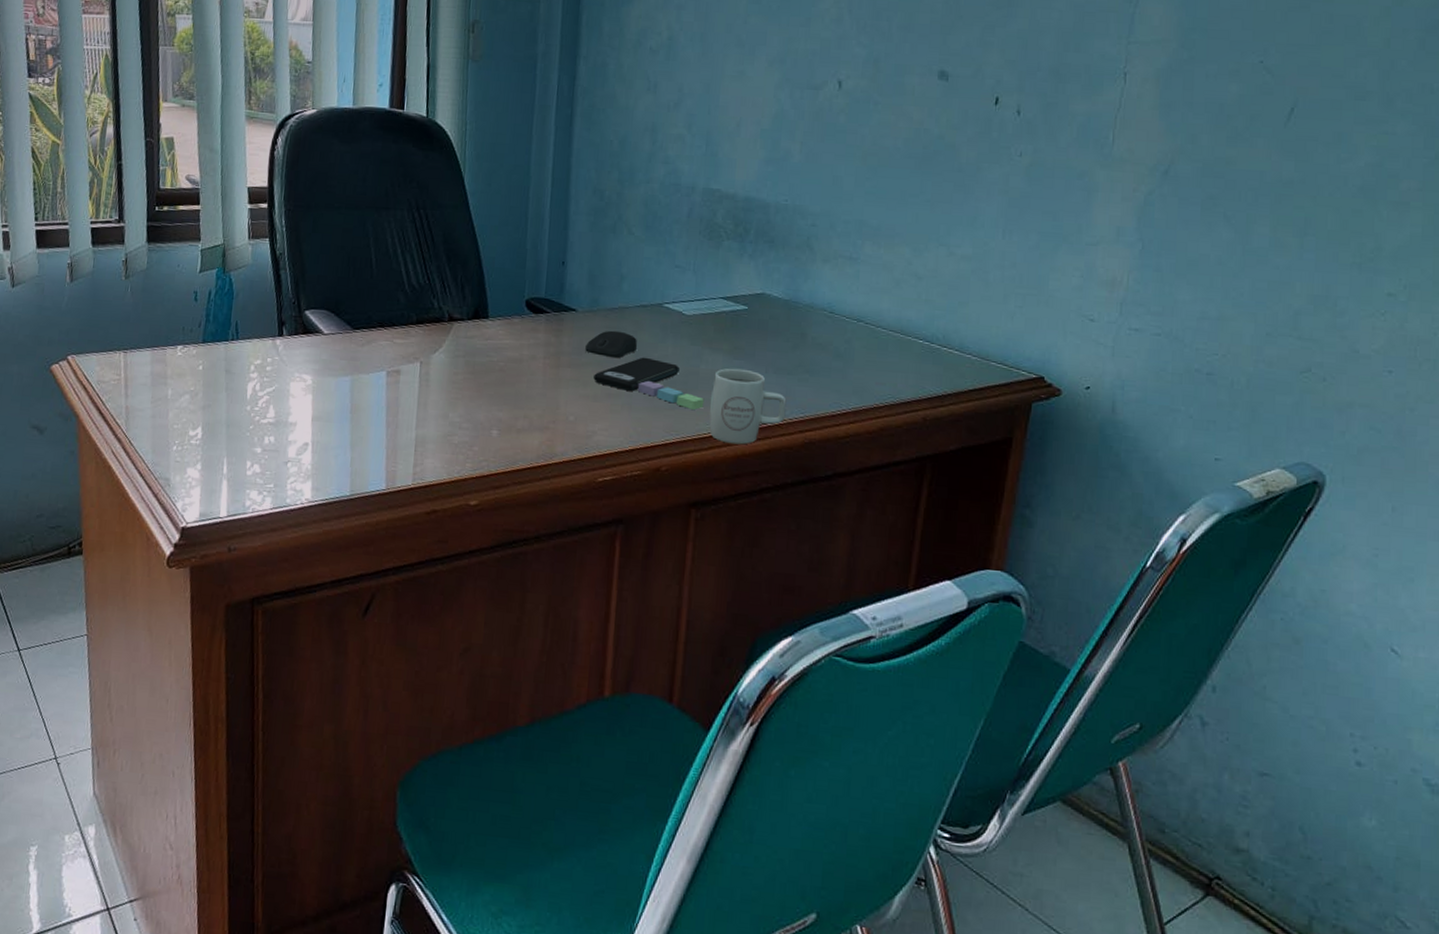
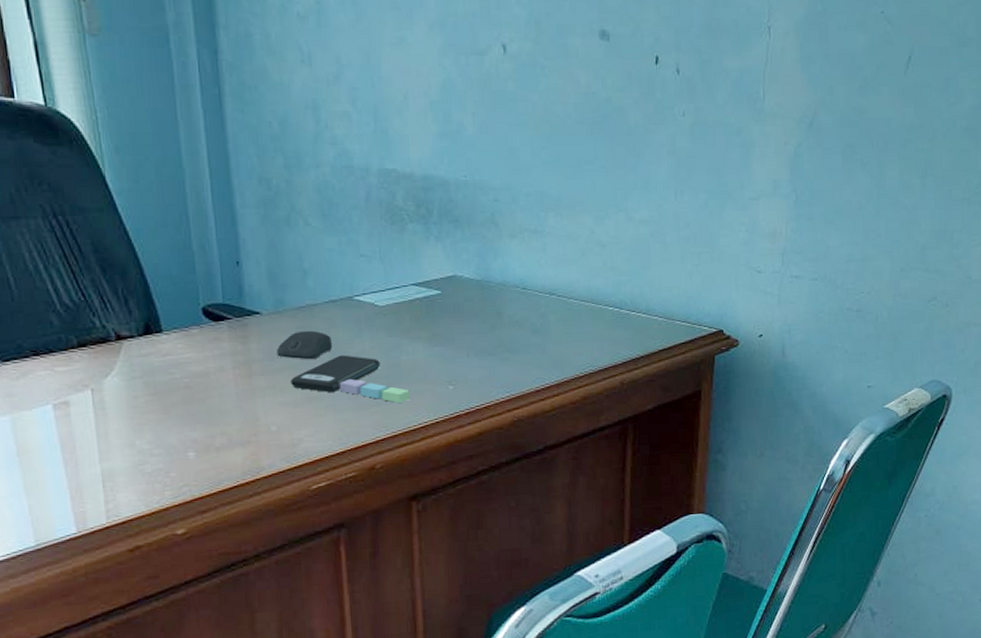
mug: present [709,368,787,445] -> none [415,355,492,432]

